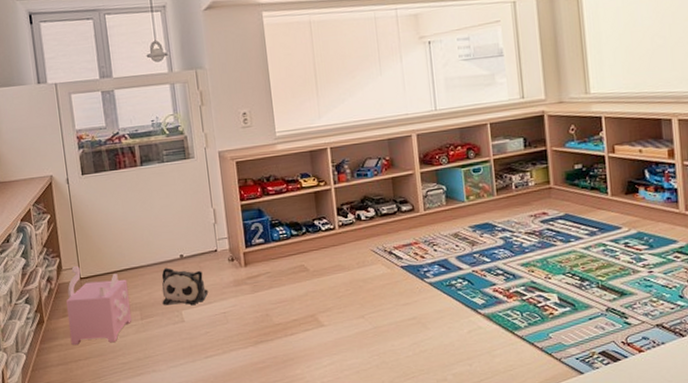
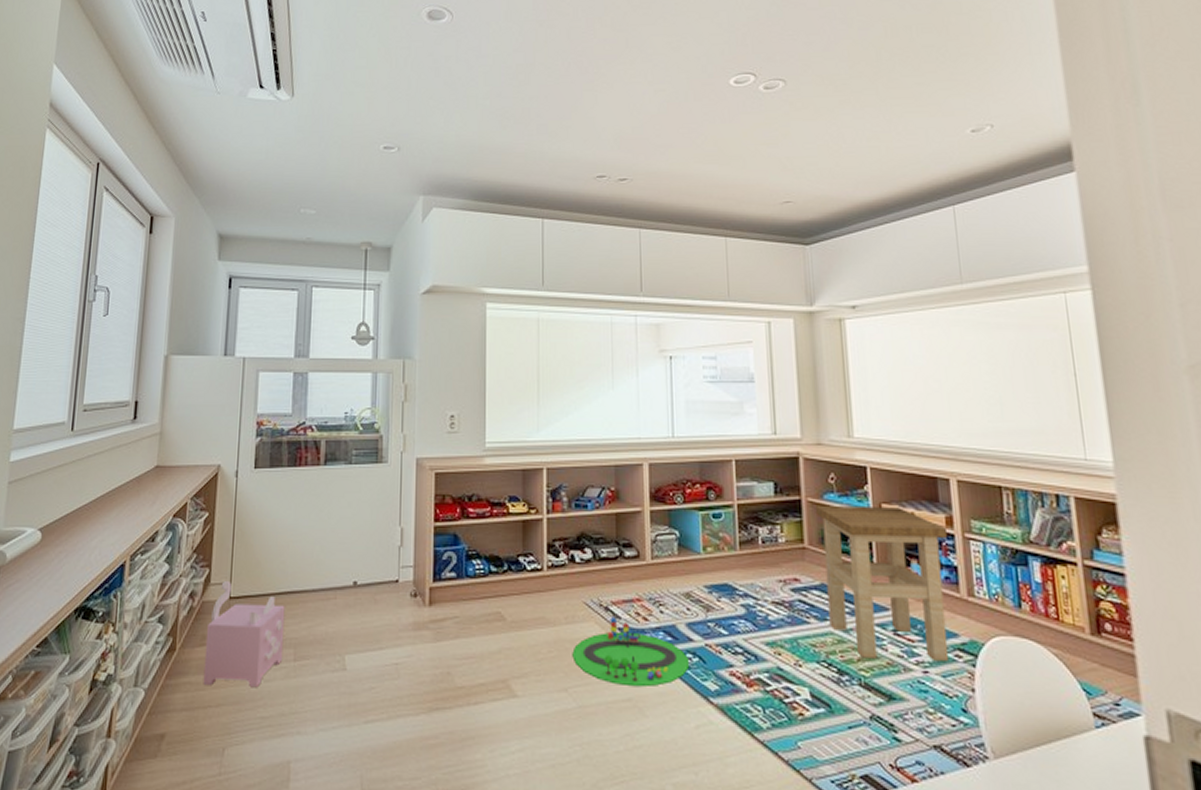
plush toy: present [161,267,209,305] -> none [323,596,381,648]
toy play set: none [365,258,460,309] -> present [572,617,689,686]
stool: none [558,147,670,267] -> present [815,506,949,661]

